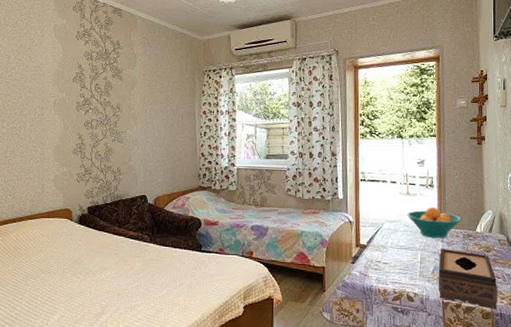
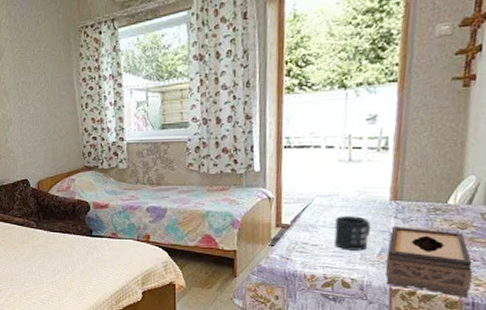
mug: none [399,239,425,269] -> present [334,216,370,251]
fruit bowl: present [406,206,462,238] -> none [346,175,427,214]

